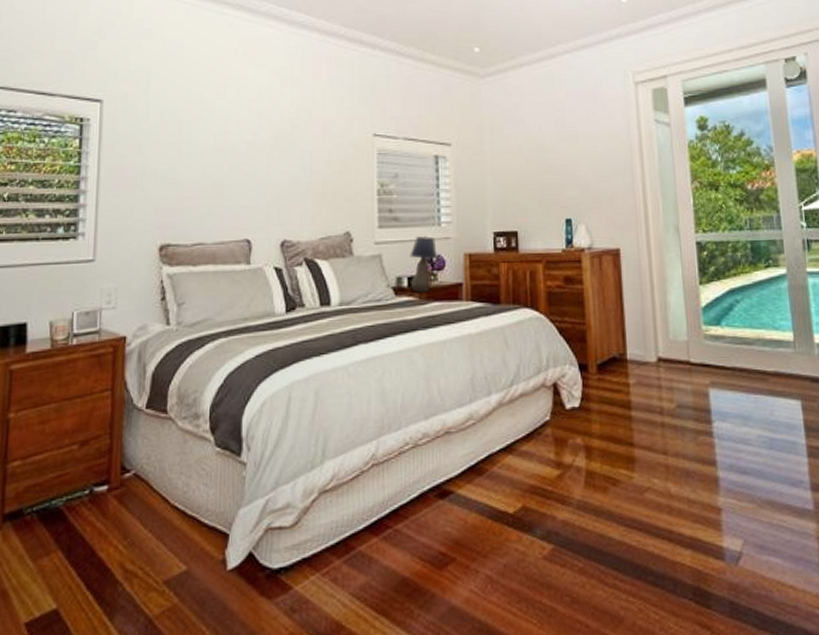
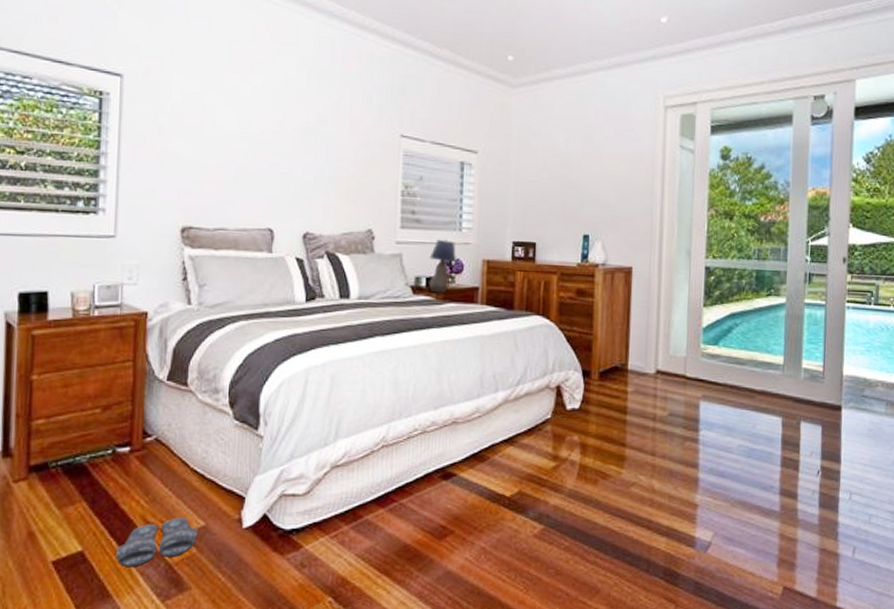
slippers: none [93,562,179,625] -> present [116,518,198,568]

